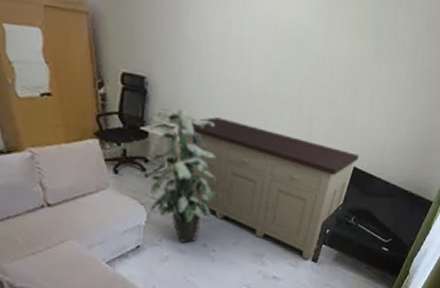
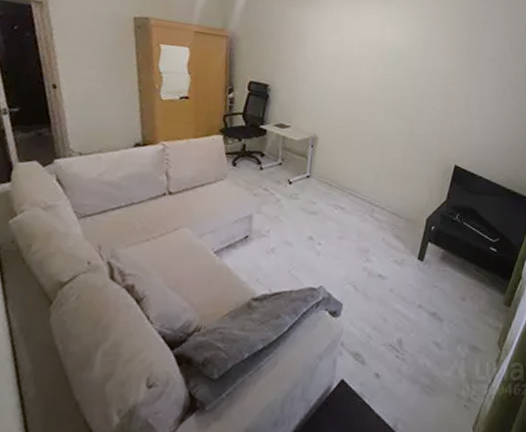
indoor plant: present [146,108,217,243] -> none [260,110,326,235]
sideboard: present [182,117,359,260] -> none [292,118,459,258]

